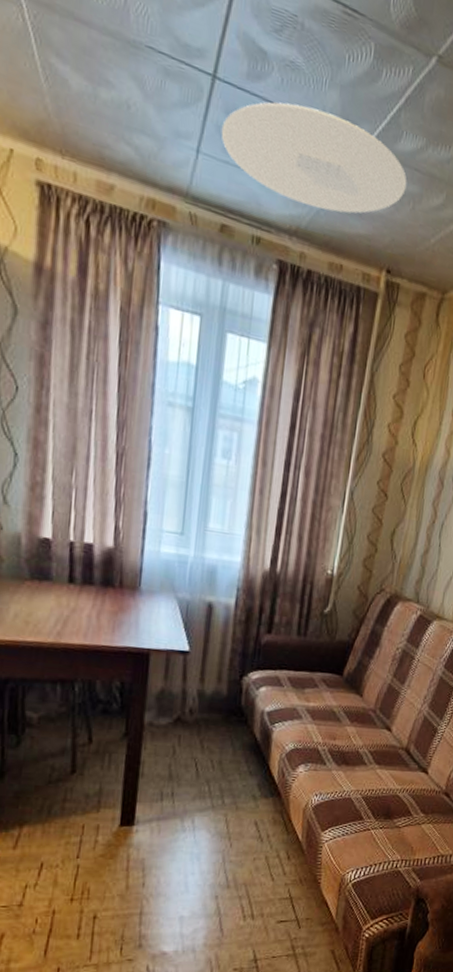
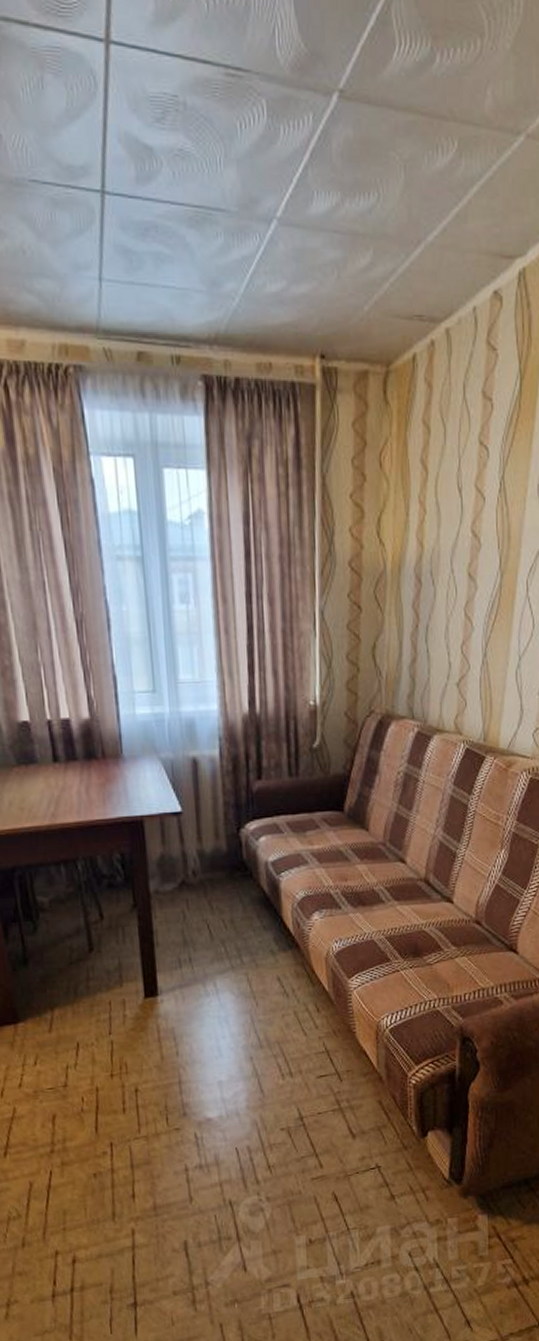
ceiling light: present [221,102,407,214] -> none [119,195,328,307]

